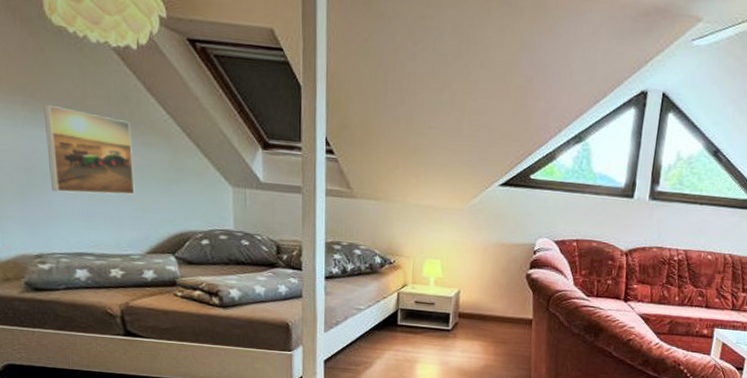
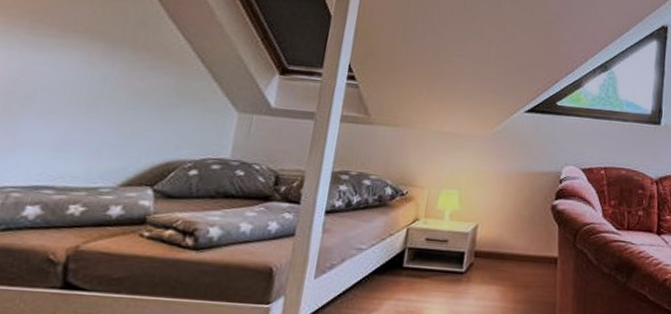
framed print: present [43,104,135,195] -> none [29,28,142,121]

